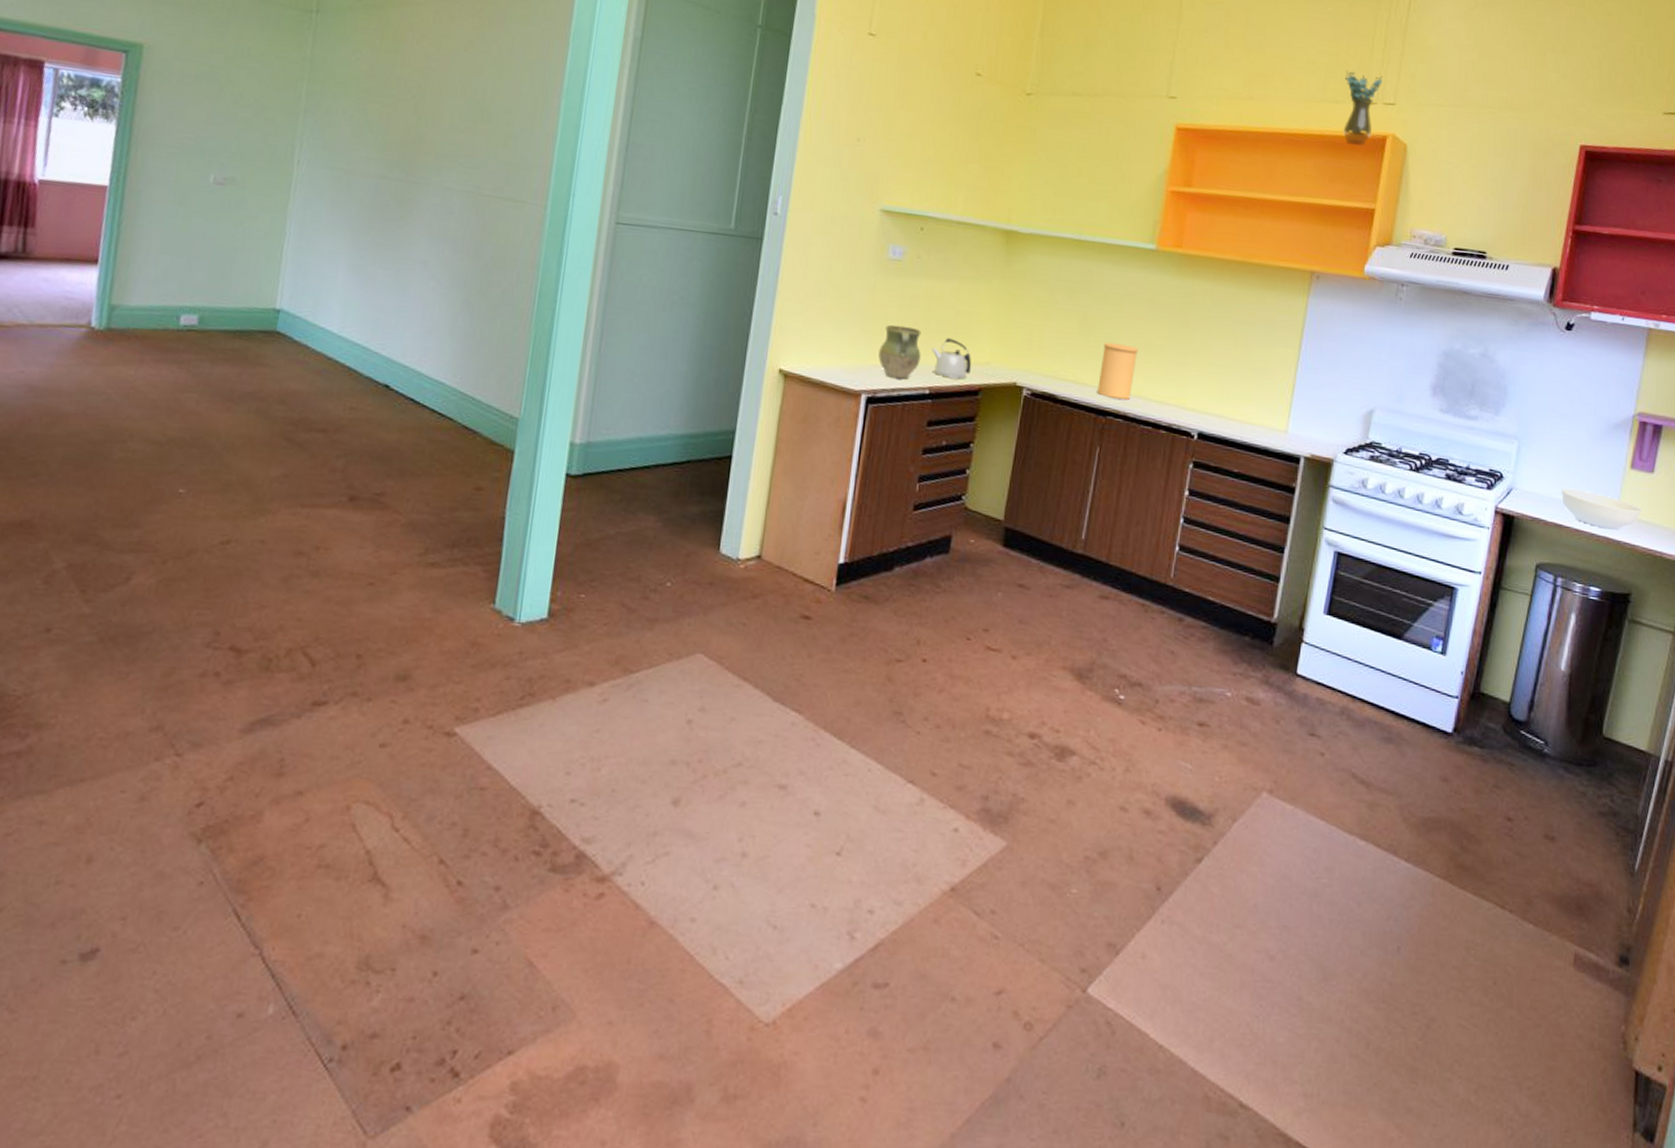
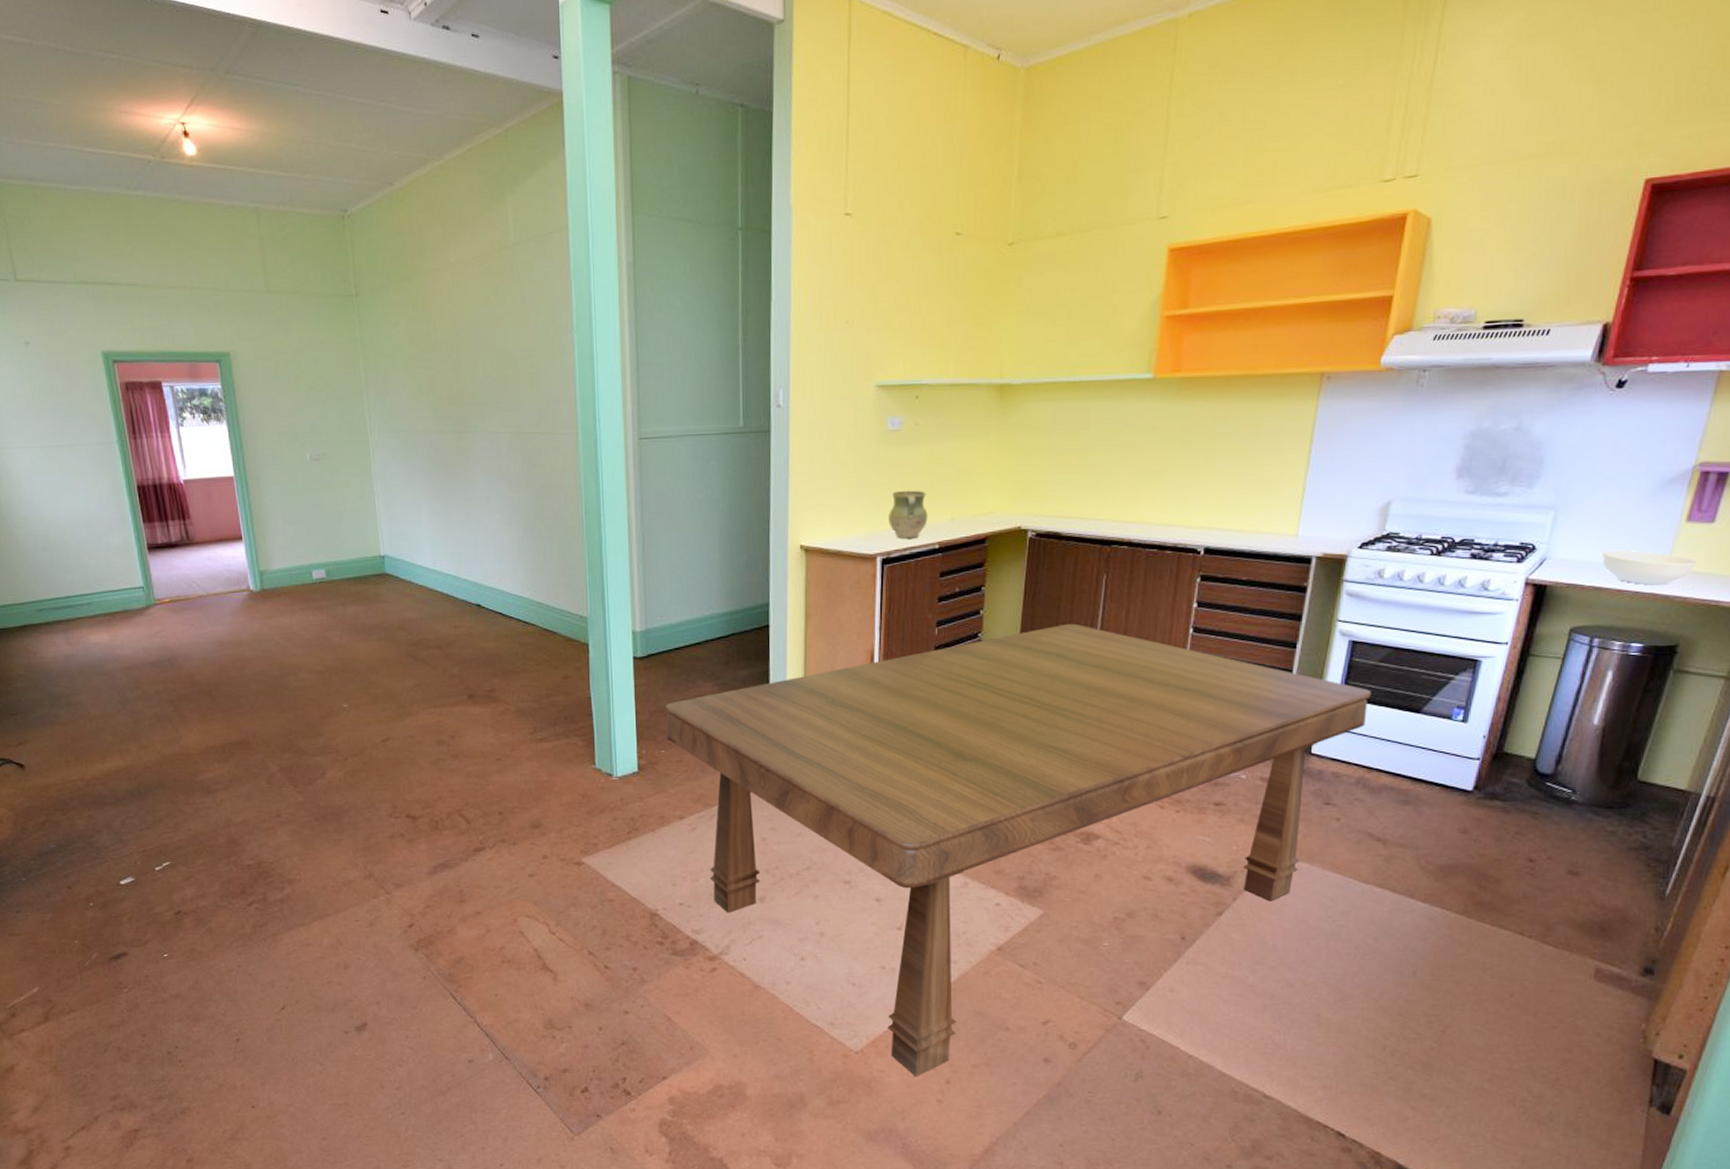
dining table: none [590,496,1356,1064] -> present [666,623,1372,1077]
kettle: present [931,338,971,379] -> none [937,495,976,531]
canister: present [1097,342,1139,400] -> none [1101,475,1140,528]
vase: present [1343,70,1383,146] -> none [1356,146,1403,232]

